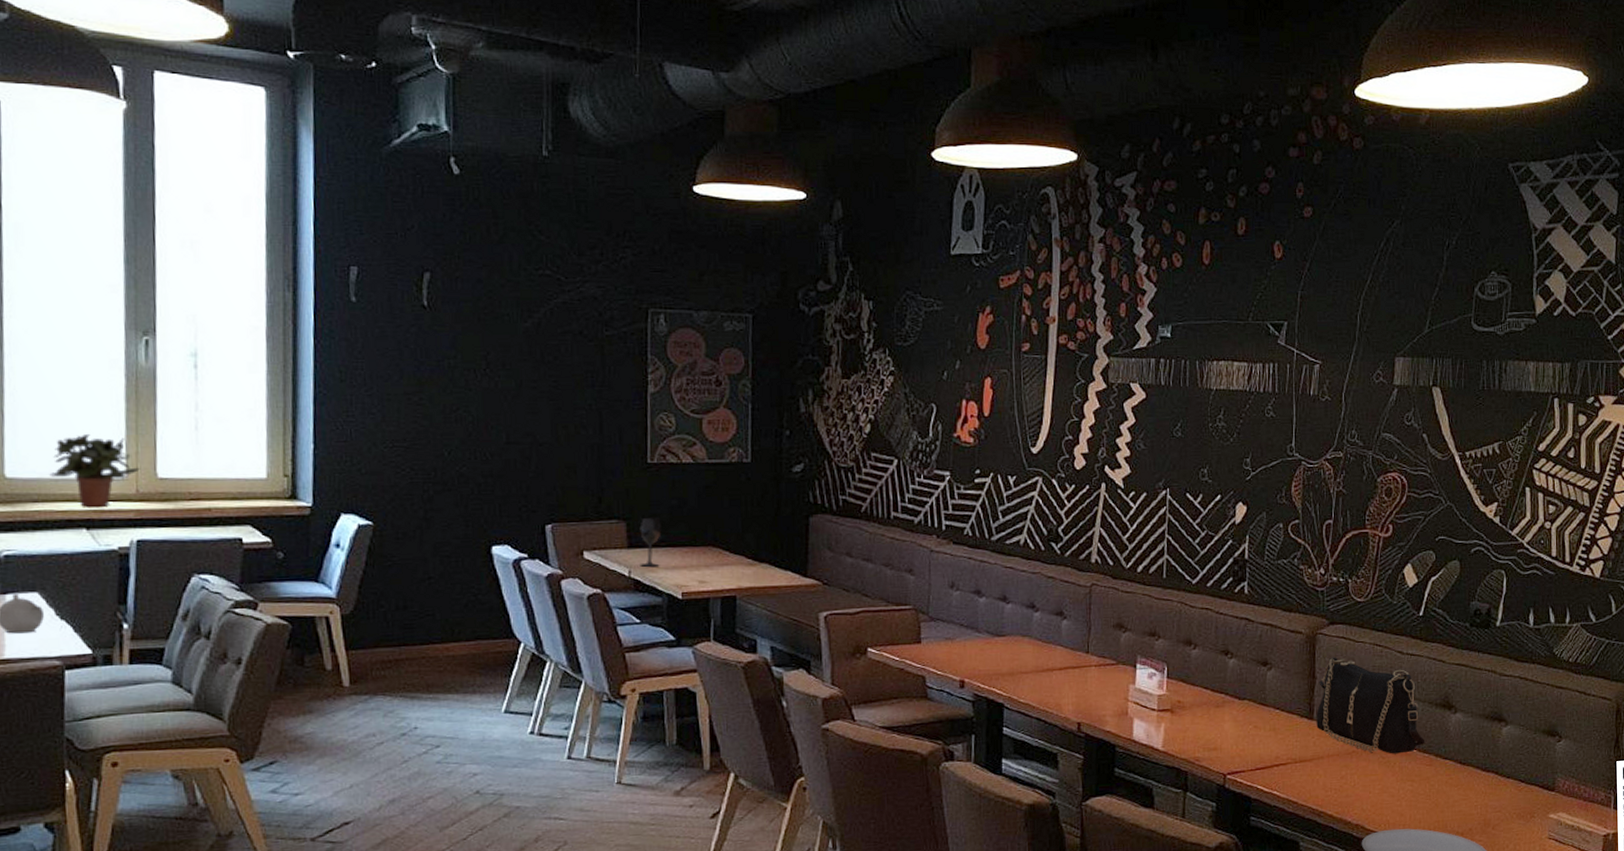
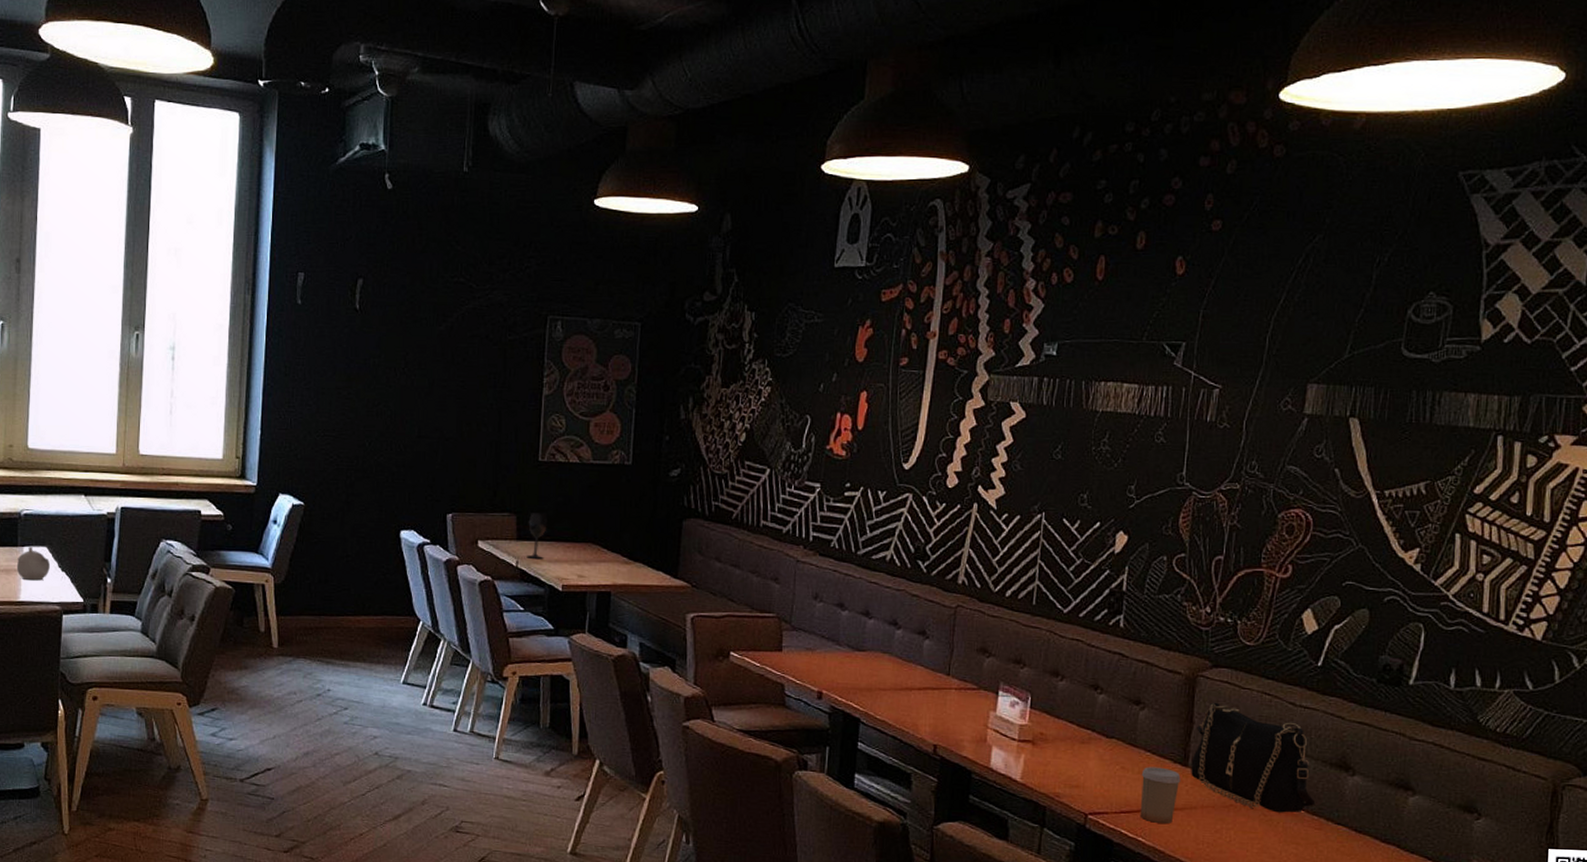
potted plant: present [49,434,140,507] -> none [60,414,127,477]
cup: none [1272,722,1308,777] -> present [1139,767,1181,824]

